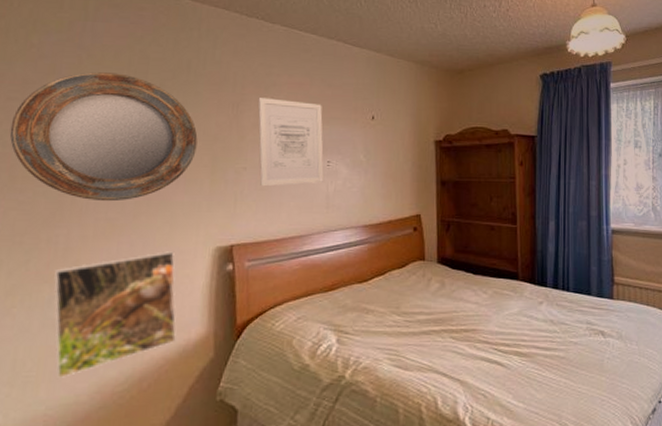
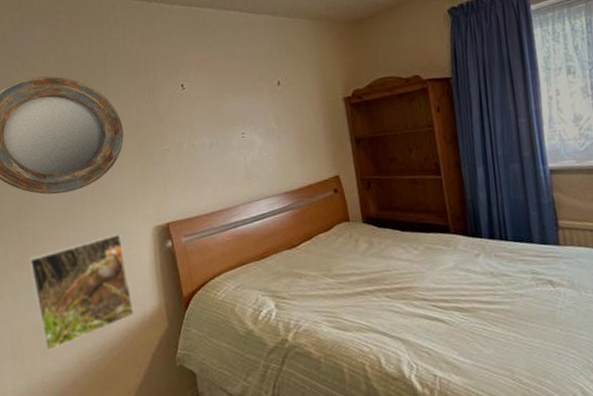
wall art: present [258,98,324,187] -> none [169,77,241,165]

